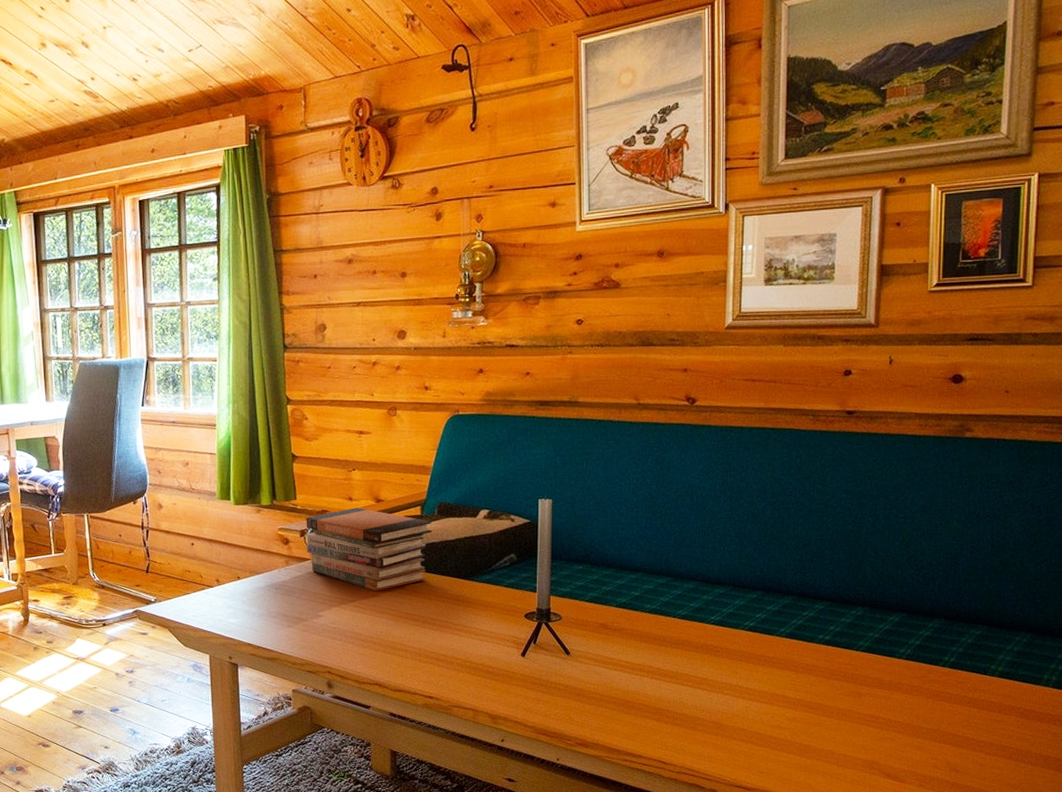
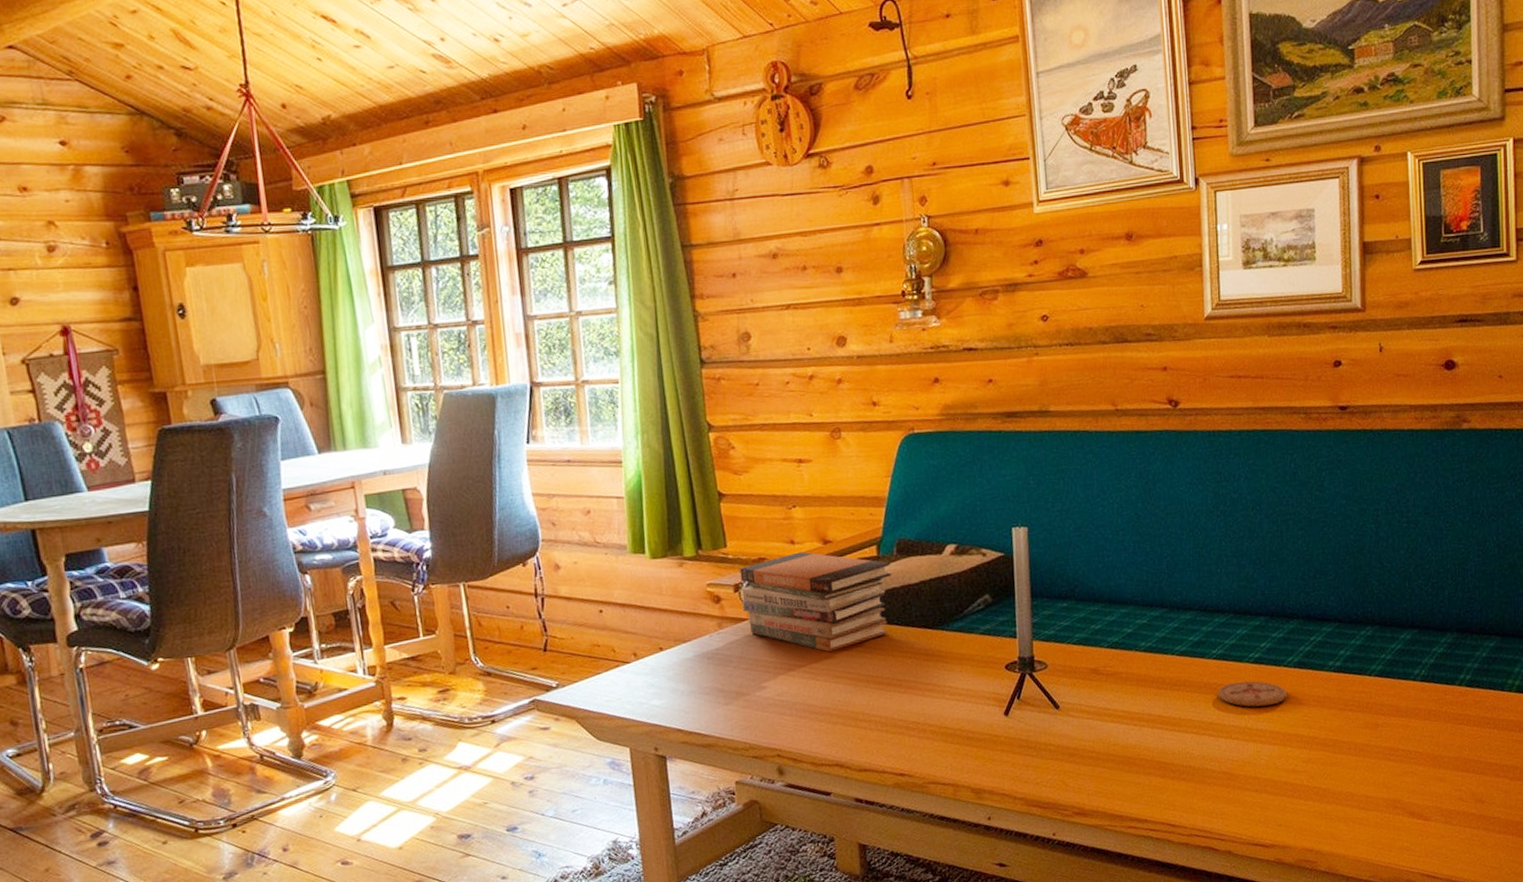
coaster: none [713,645,777,669] -> present [1217,681,1287,707]

